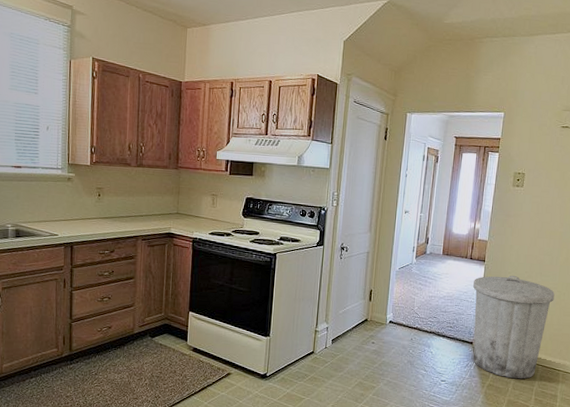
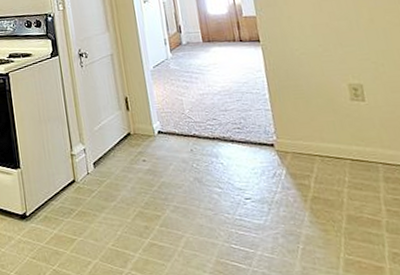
trash can: present [473,276,555,379] -> none [252,52,375,186]

